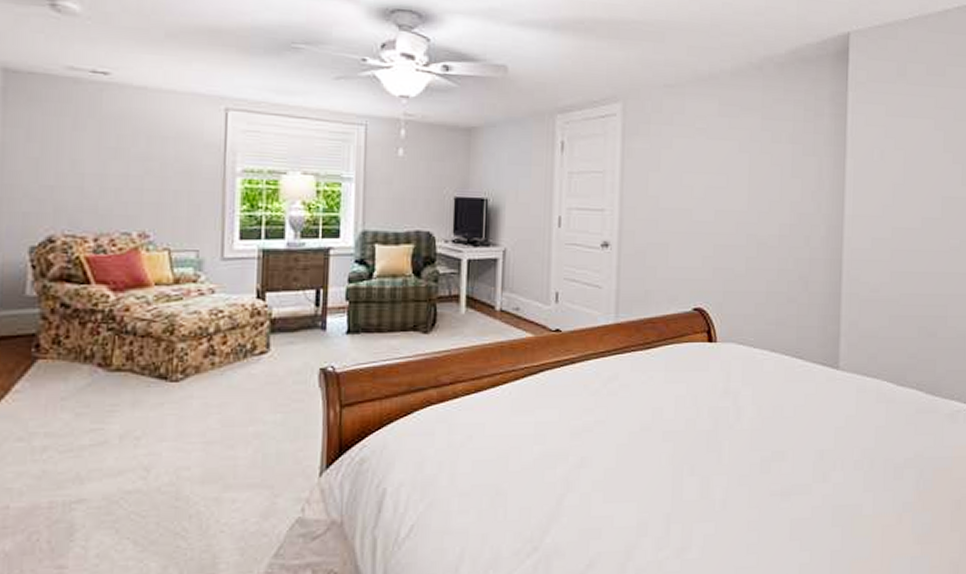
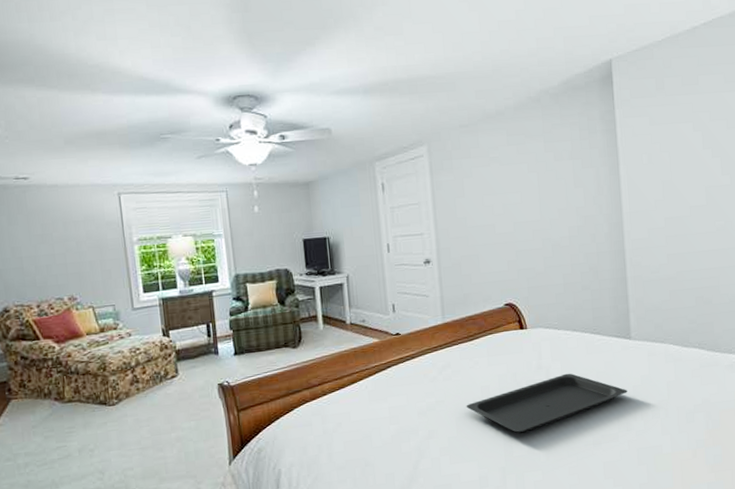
serving tray: none [631,403,828,472] -> present [466,373,627,433]

